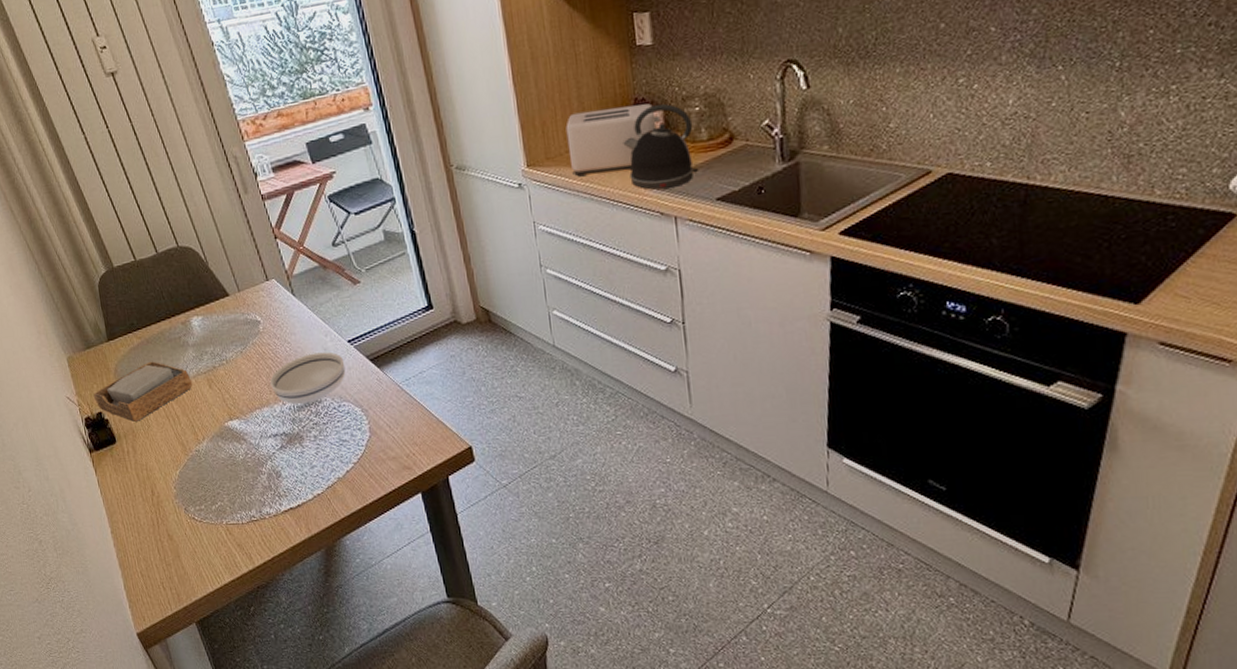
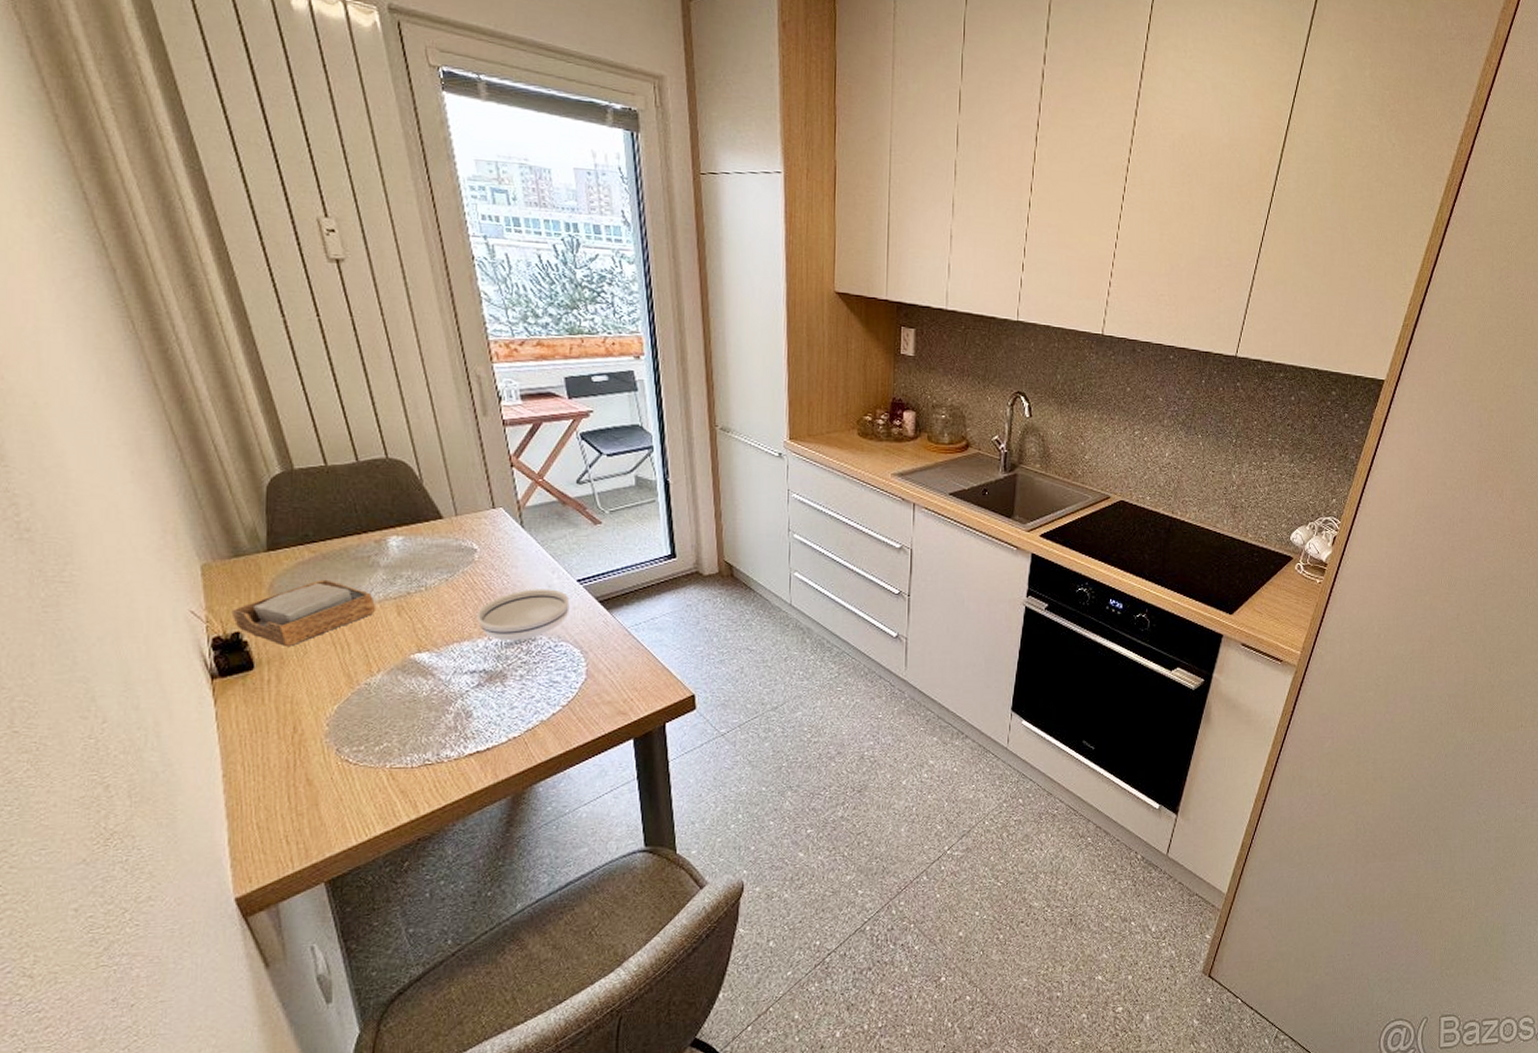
toaster: present [565,103,661,176] -> none [829,400,913,458]
kettle: present [623,103,699,190] -> none [878,406,939,478]

